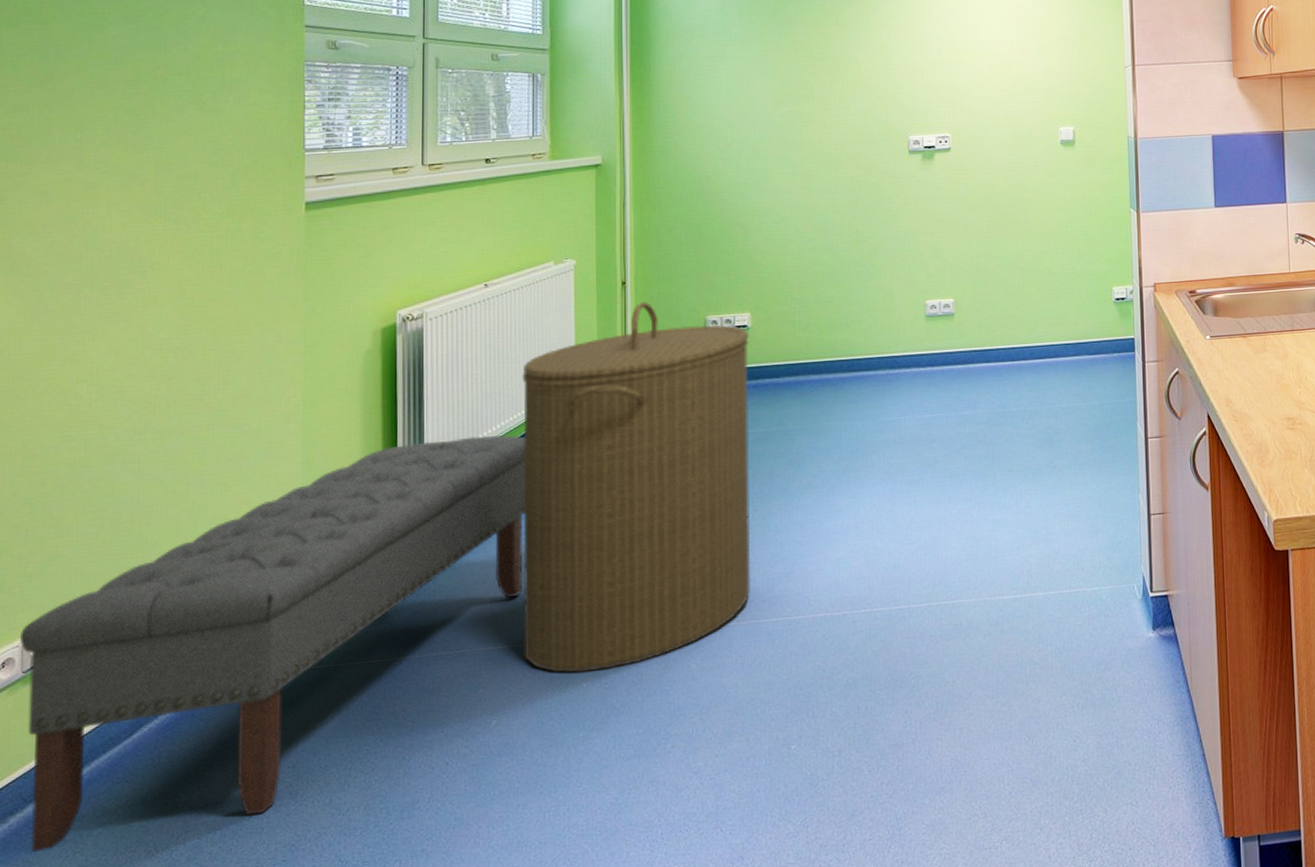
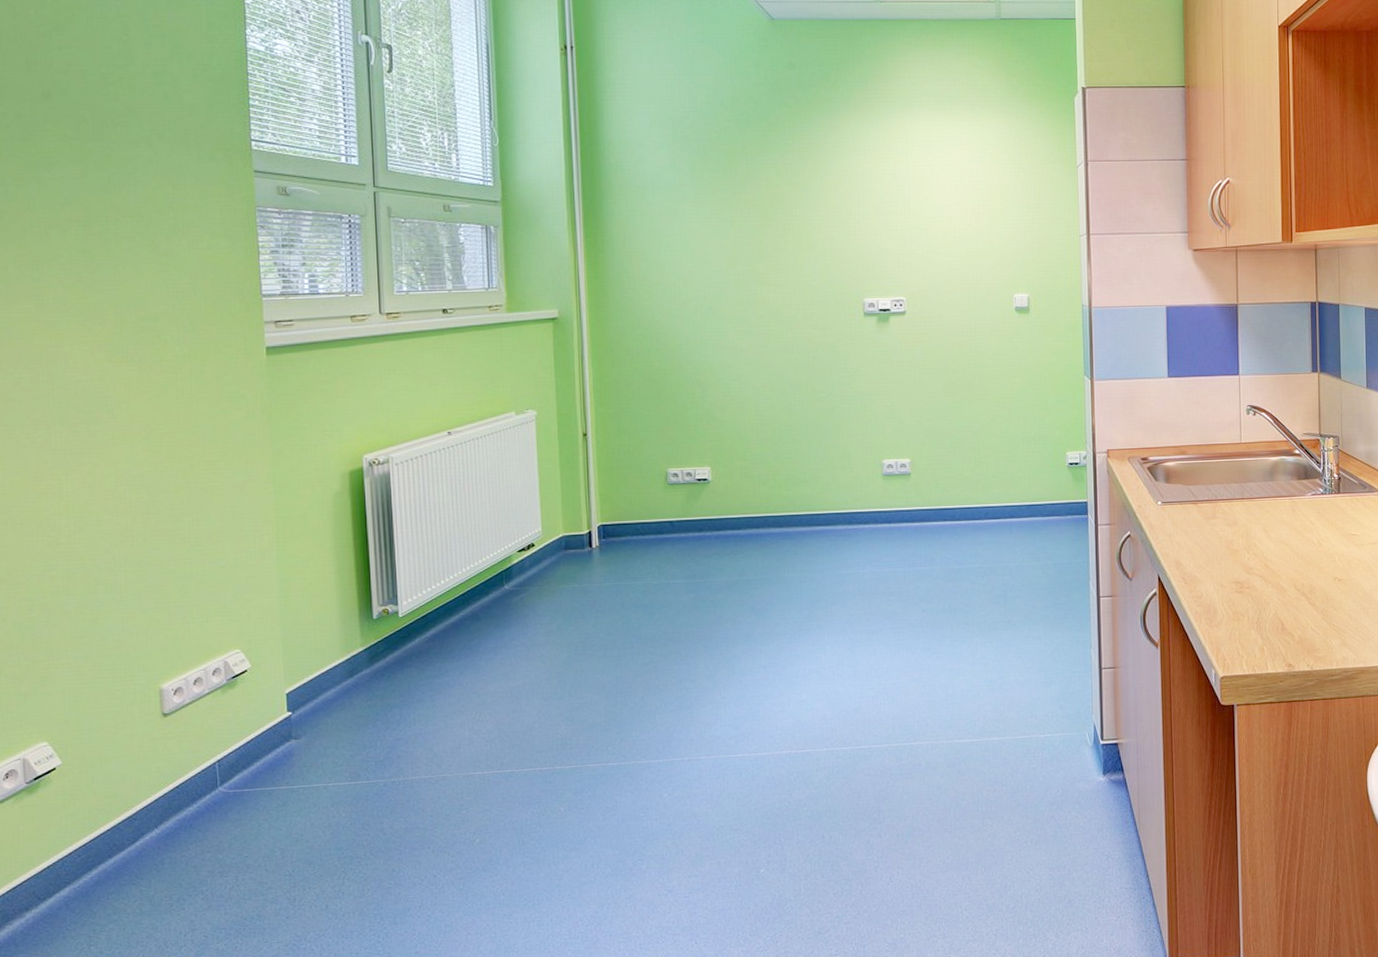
bench: present [20,435,526,852] -> none [21,576,499,944]
laundry hamper: present [522,301,751,674] -> none [489,453,718,799]

